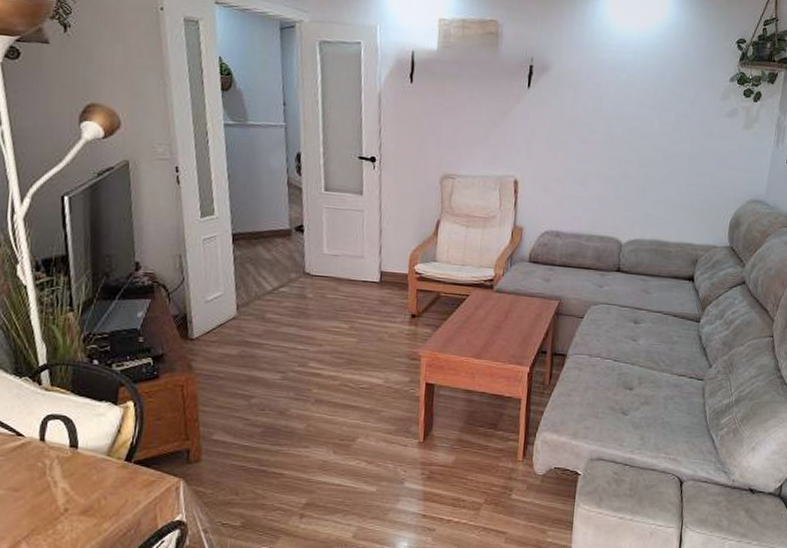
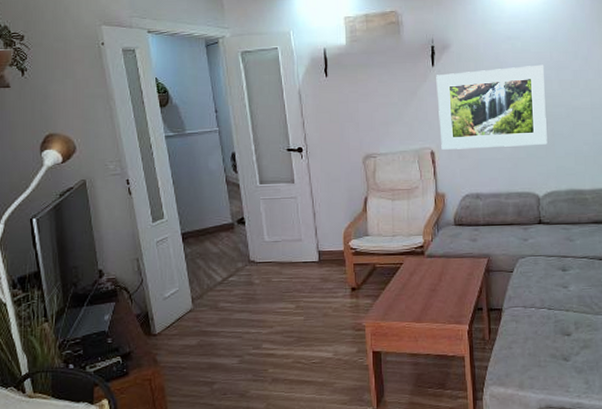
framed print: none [526,97,646,189] -> present [436,64,547,150]

